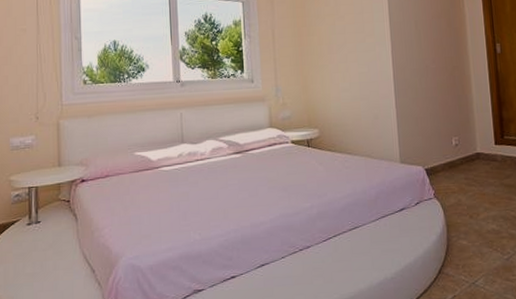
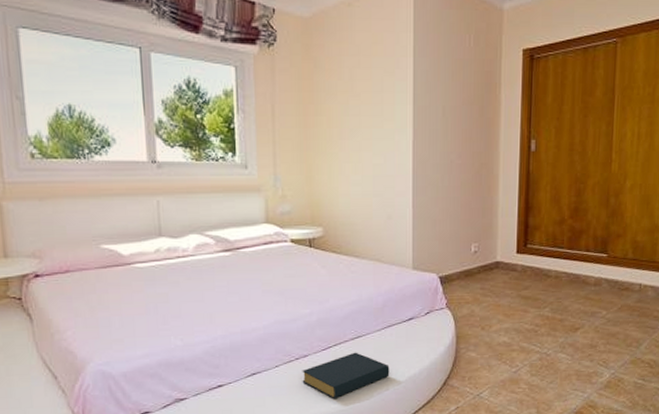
hardback book: none [306,242,387,289] -> present [302,352,390,400]

